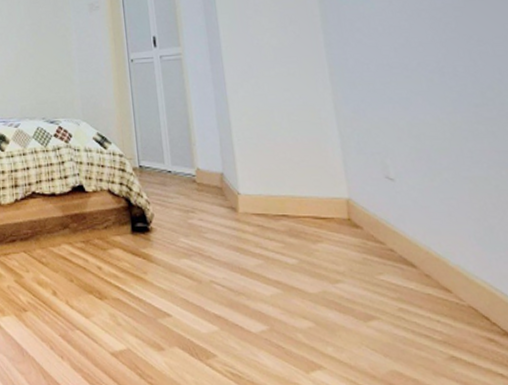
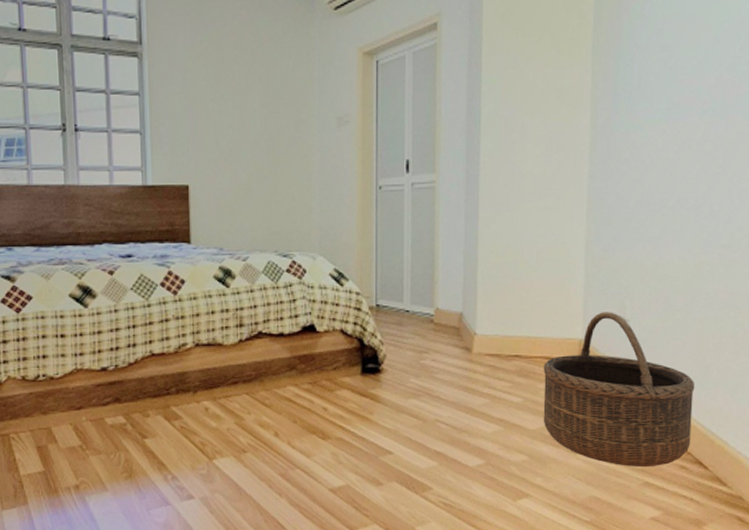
basket: none [313,171,494,338] -> present [543,312,695,467]

